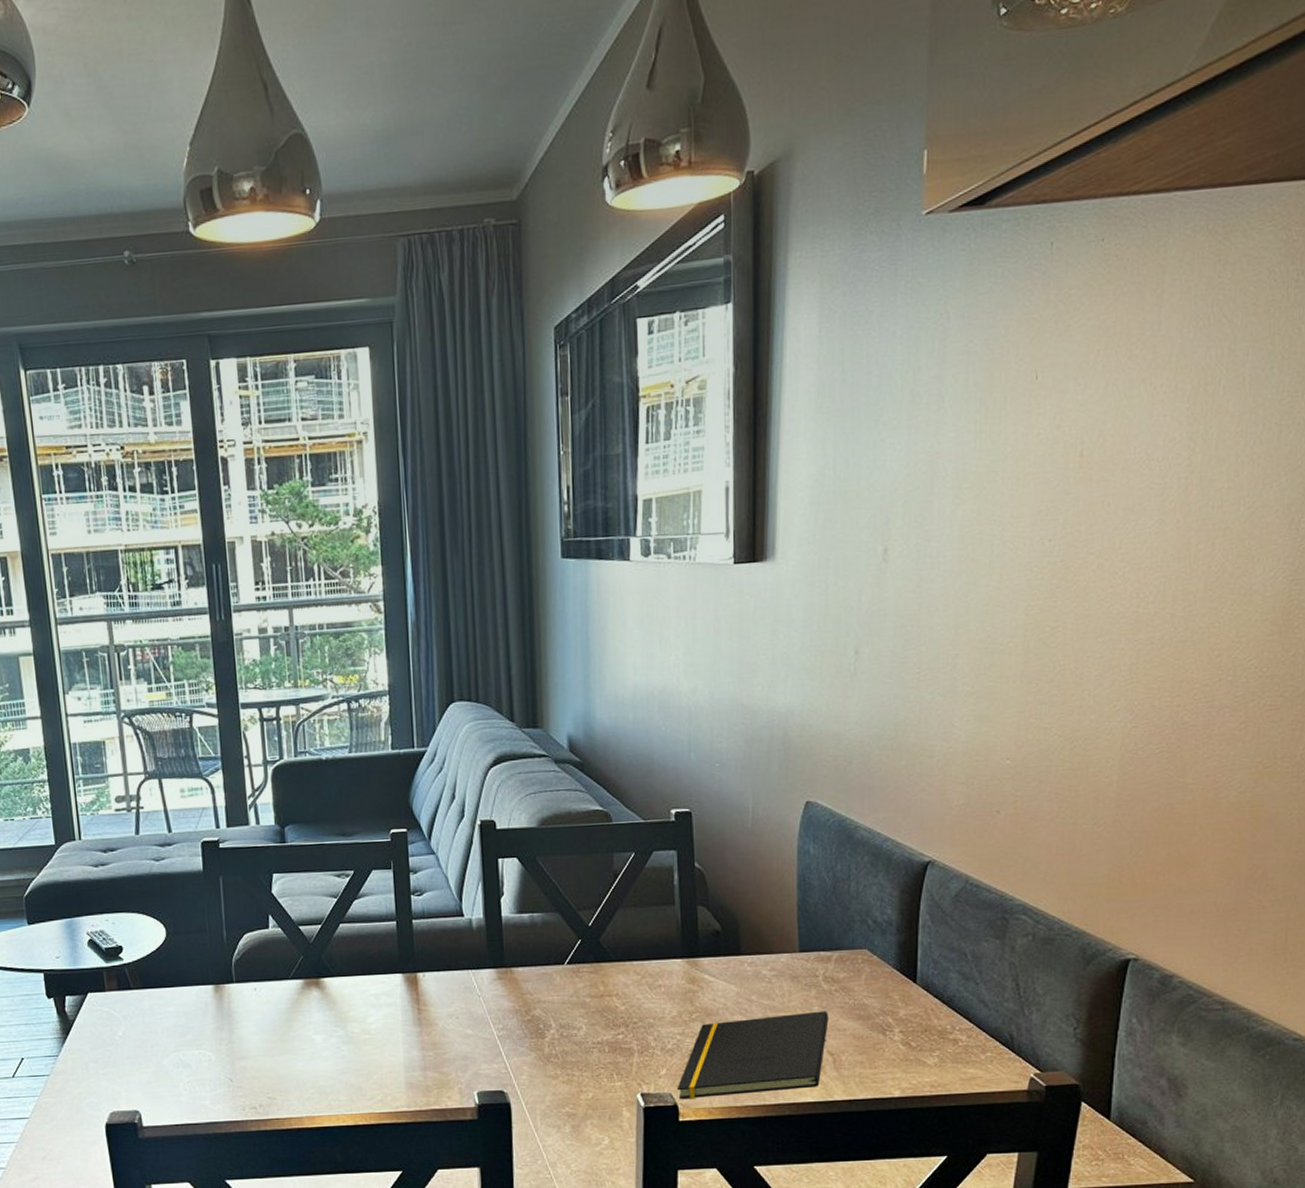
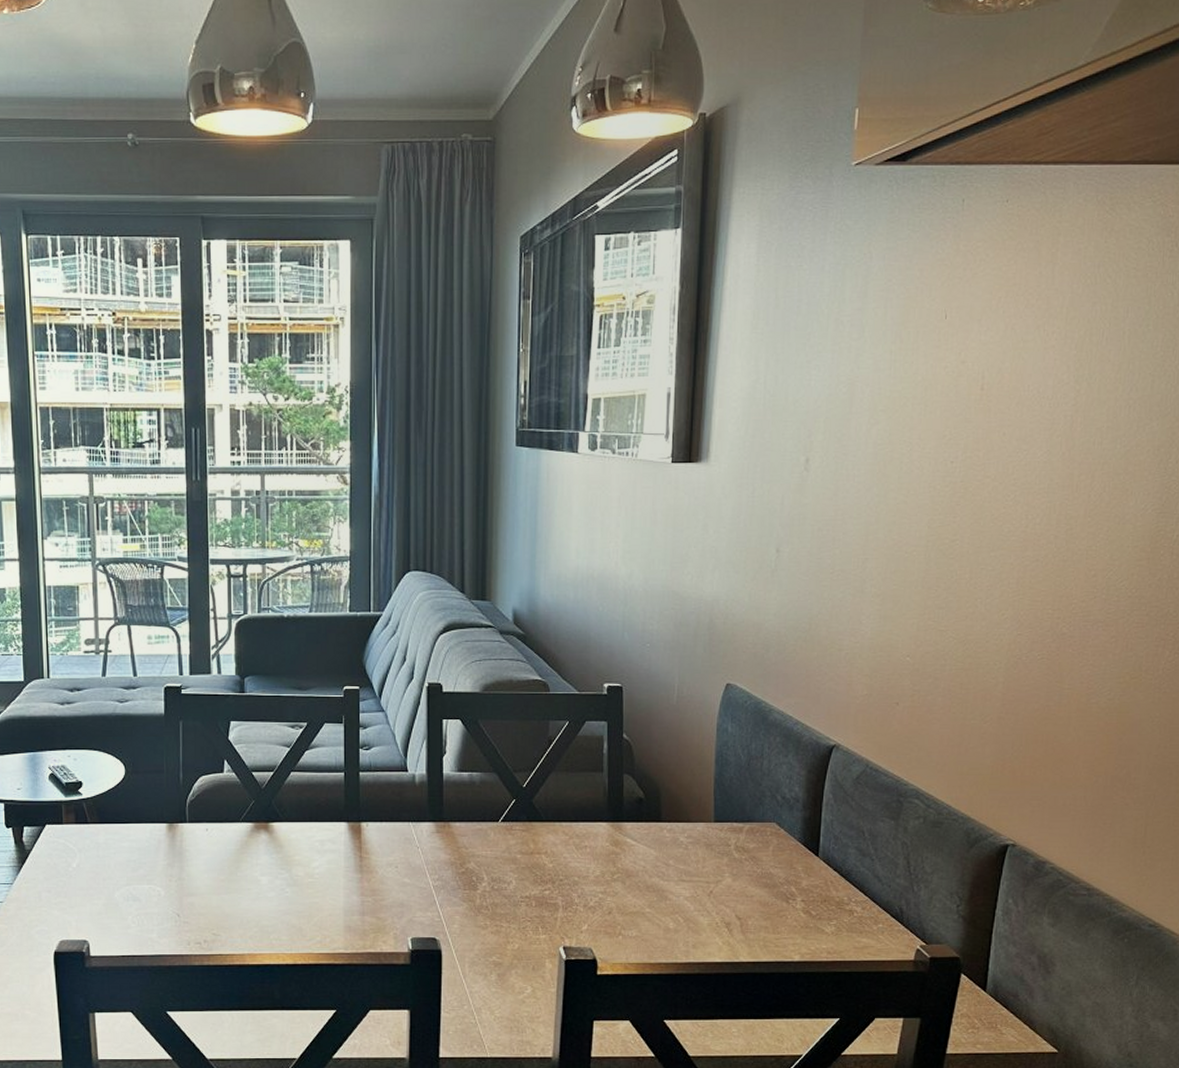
notepad: present [677,1011,829,1100] -> none [596,878,738,954]

